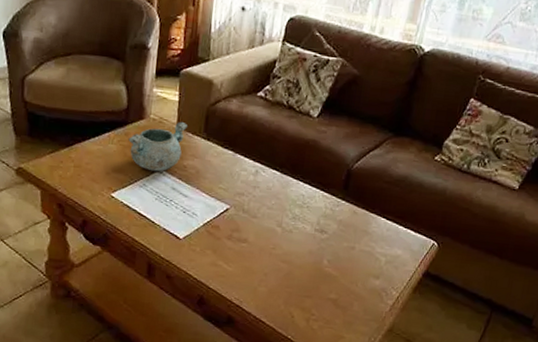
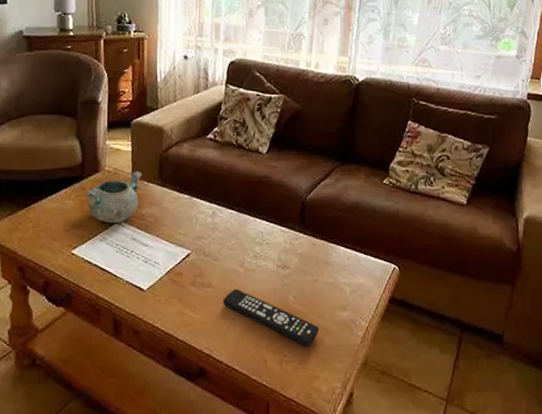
remote control: none [257,247,349,308] -> present [223,289,319,346]

